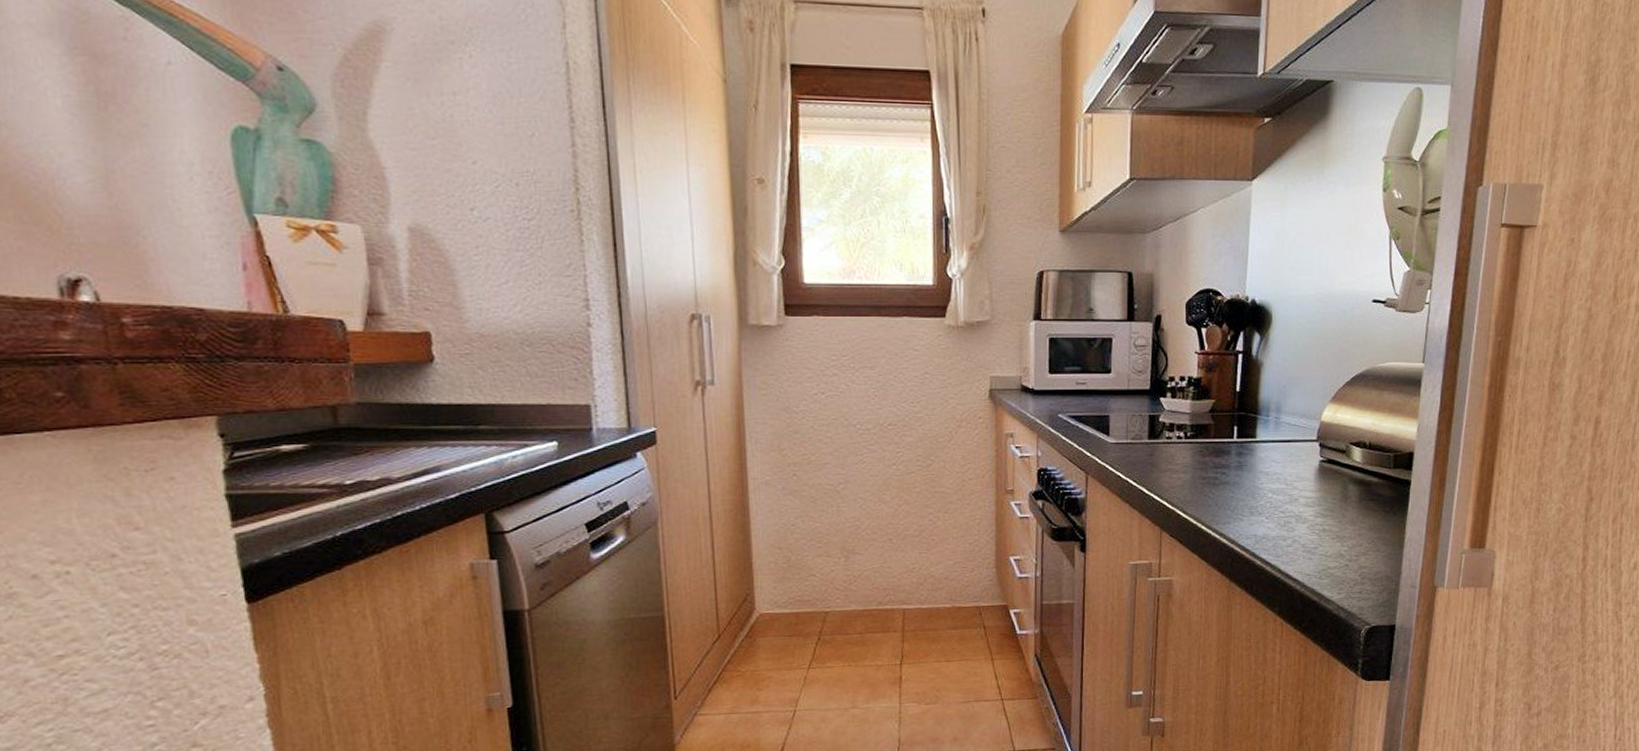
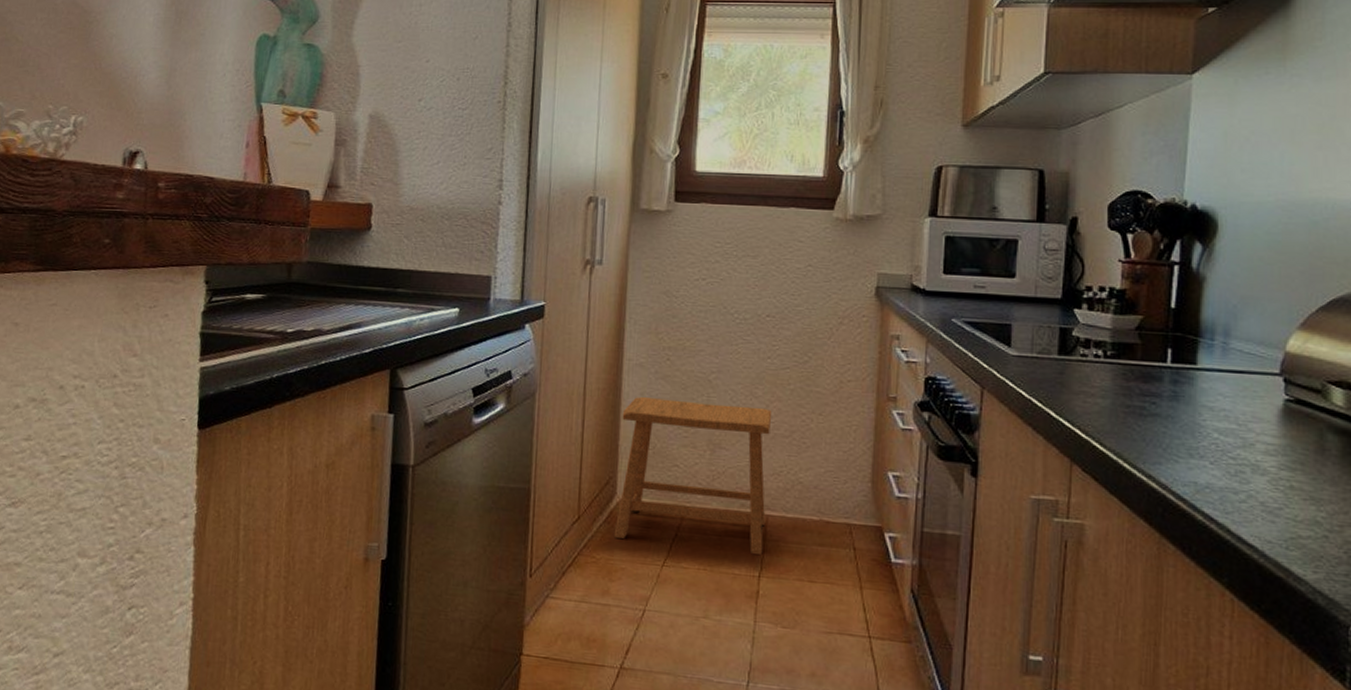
stool: none [753,512,903,651] -> present [613,397,772,556]

